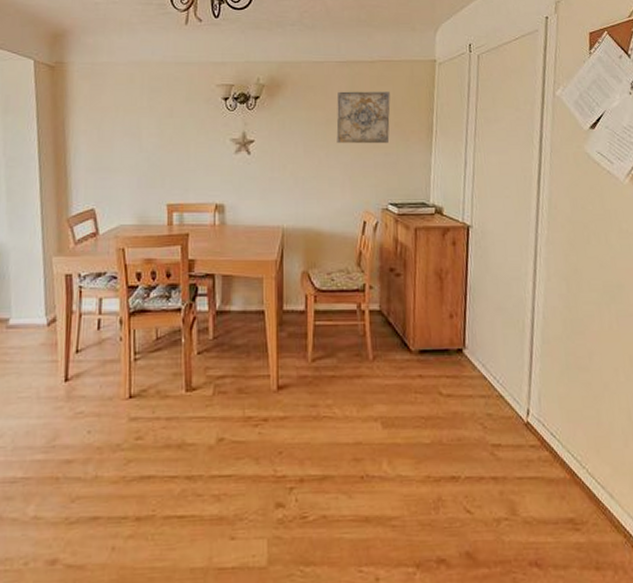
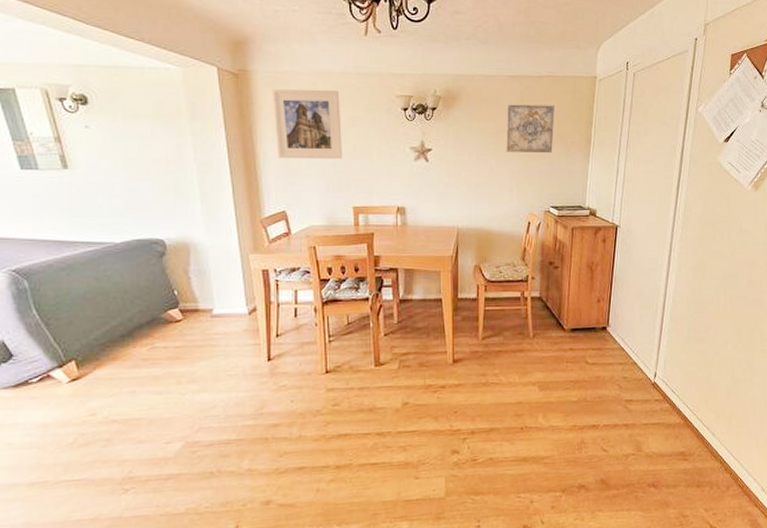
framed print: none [87,80,159,153] -> present [272,89,343,160]

